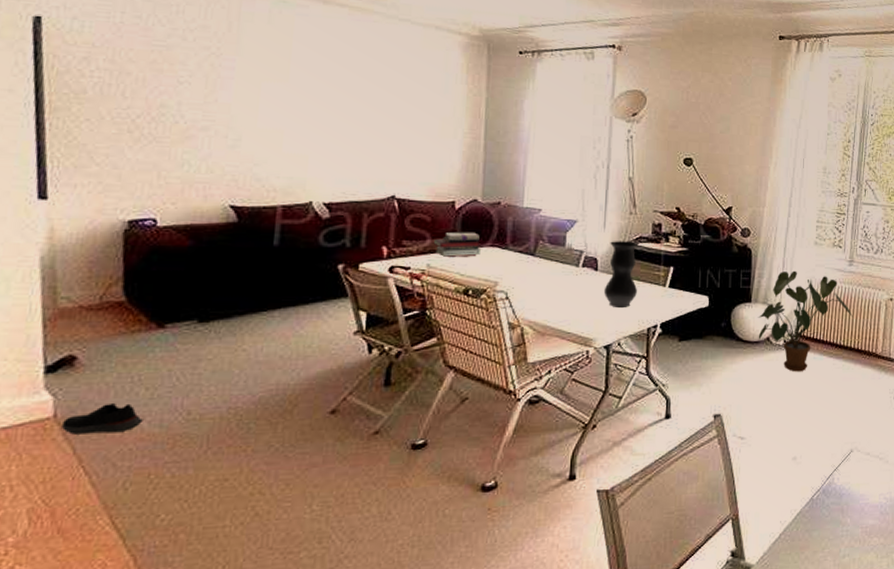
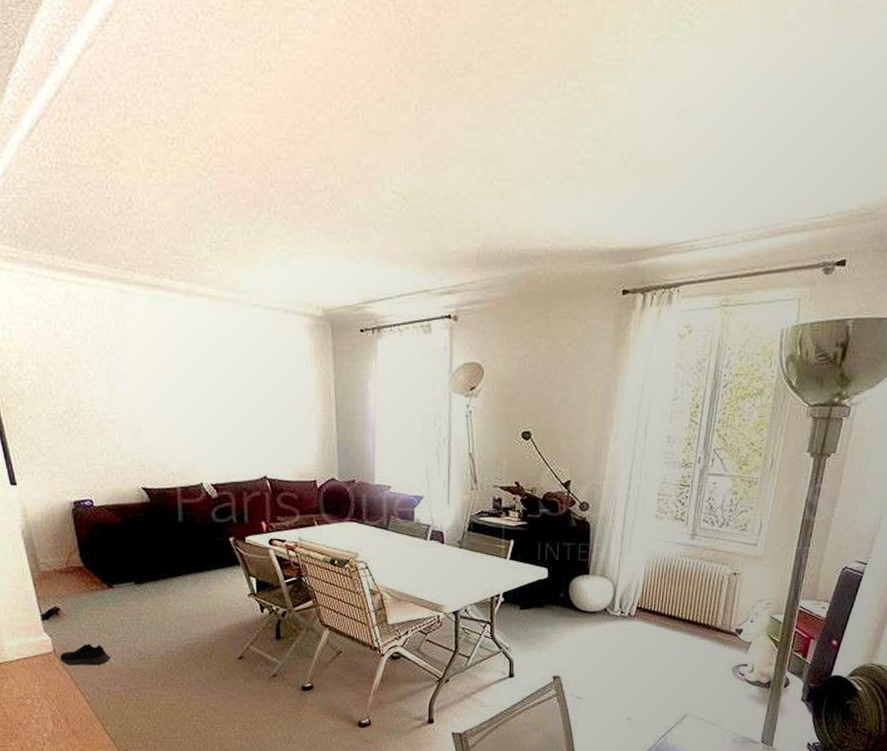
books: present [433,232,480,257] -> none [302,508,341,531]
vase: present [603,241,639,307] -> none [450,515,481,578]
house plant: present [757,271,854,371] -> none [595,544,694,641]

